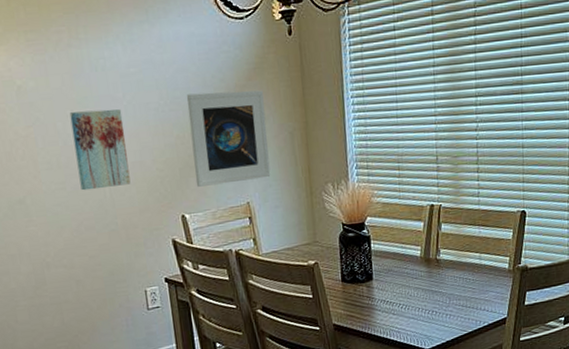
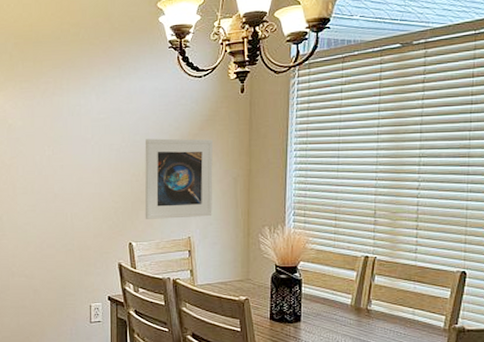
wall art: present [69,109,131,191] -> none [46,147,90,214]

